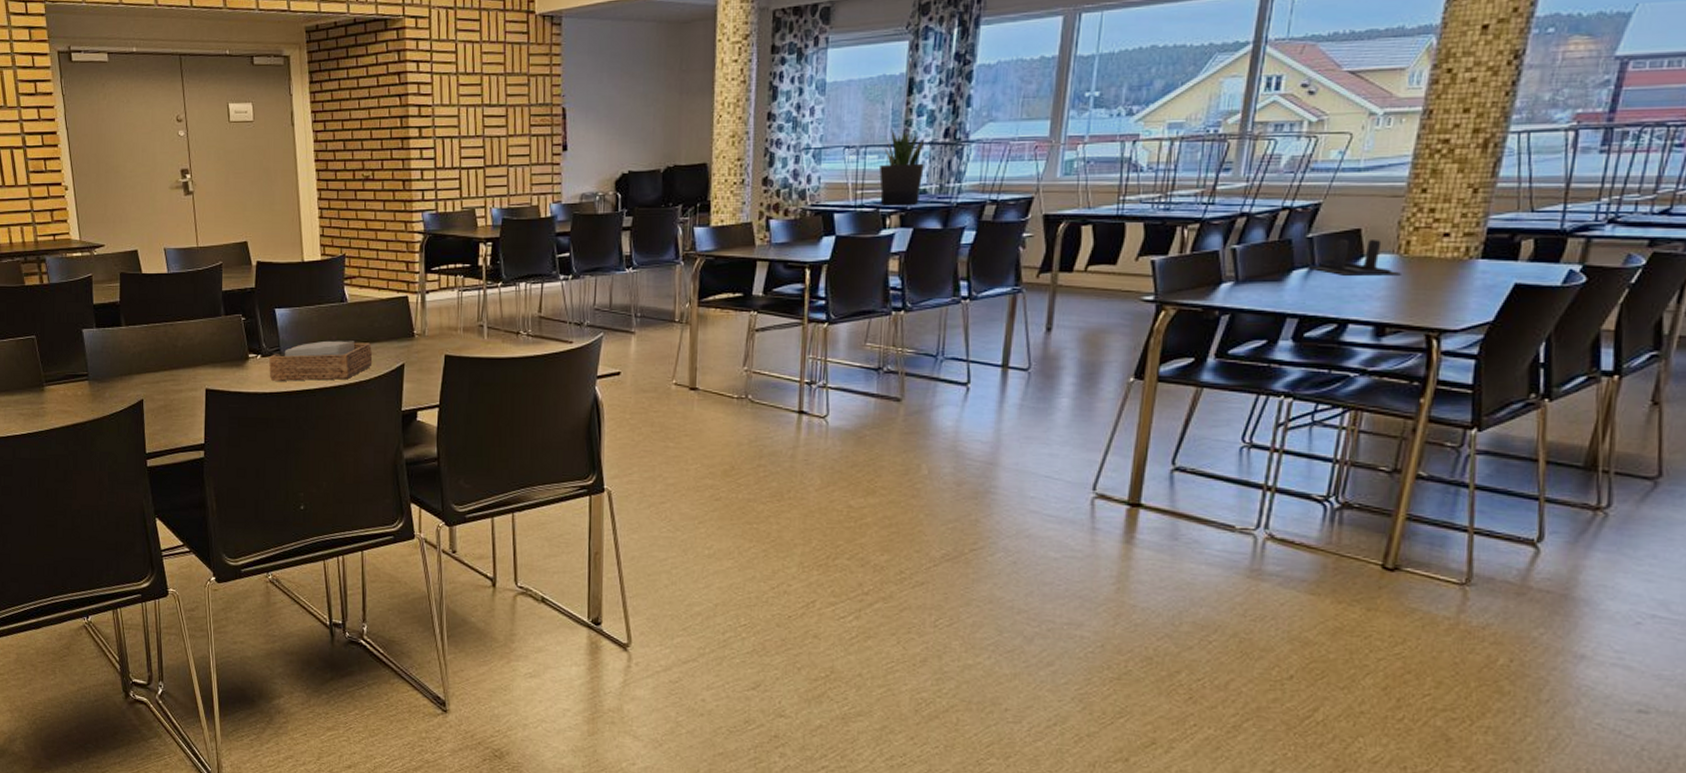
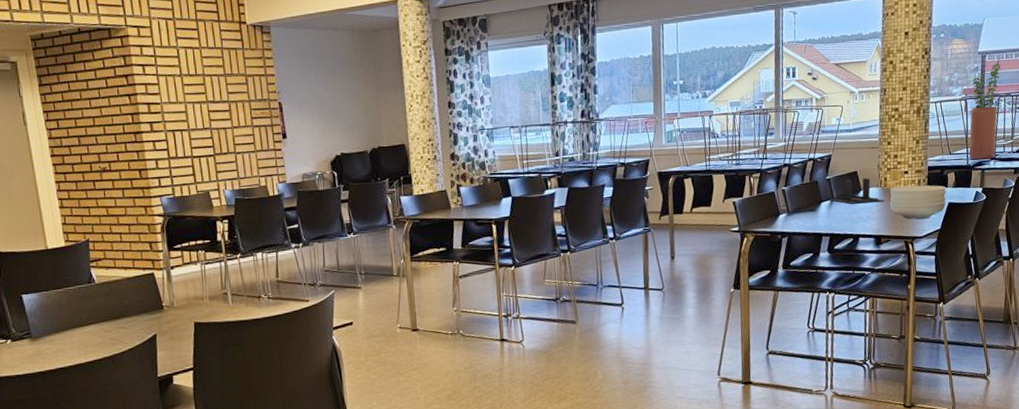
napkin holder: present [269,340,373,381] -> none [20,318,125,363]
planter: present [879,127,925,207] -> none [538,110,570,172]
bowl: none [1409,254,1514,304] -> present [890,185,946,219]
vase: none [1567,66,1656,224] -> present [969,58,1001,161]

